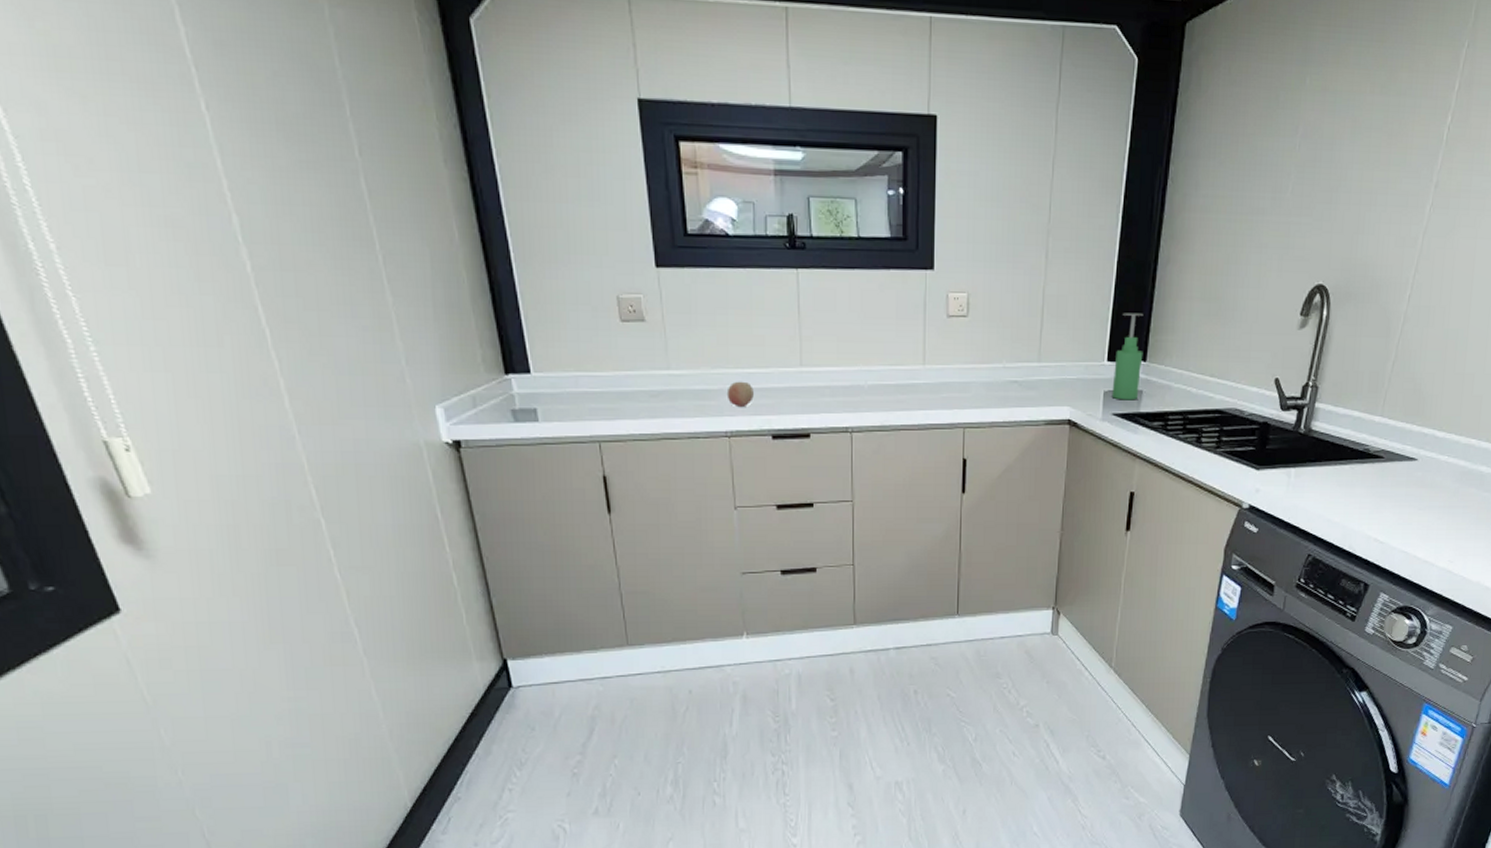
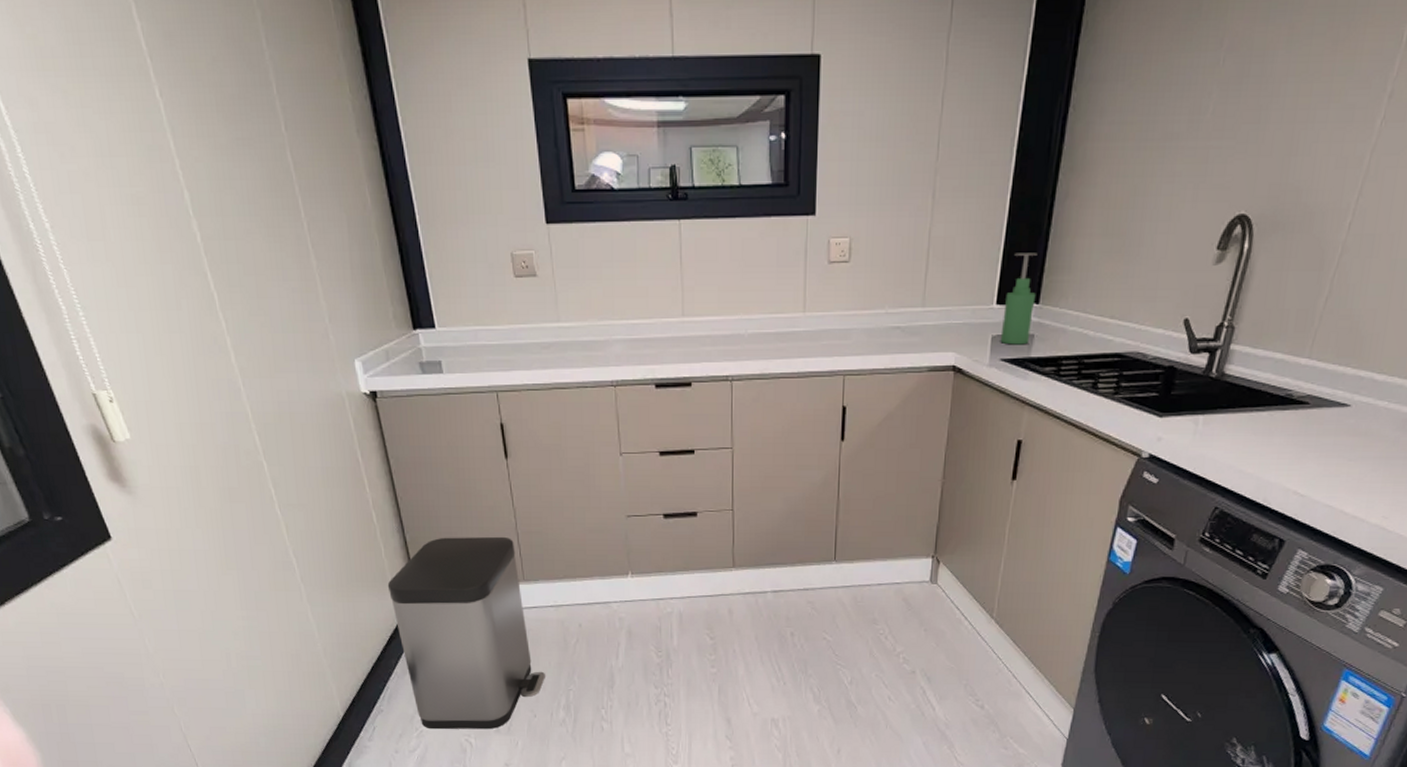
pedal bin: none [469,598,651,815] -> present [387,536,545,730]
fruit: present [726,381,754,408] -> none [612,332,638,358]

